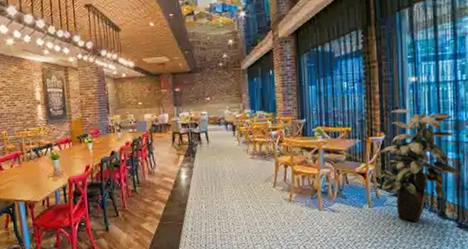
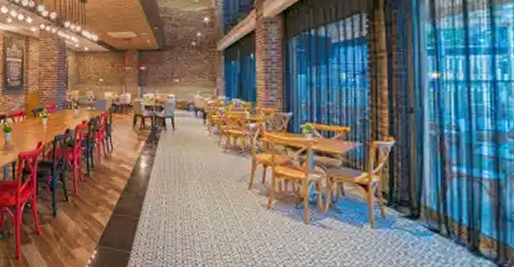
indoor plant: present [379,109,461,223] -> none [387,110,502,256]

